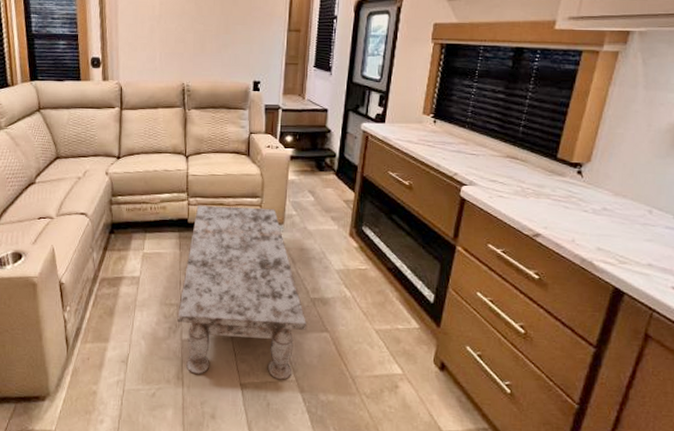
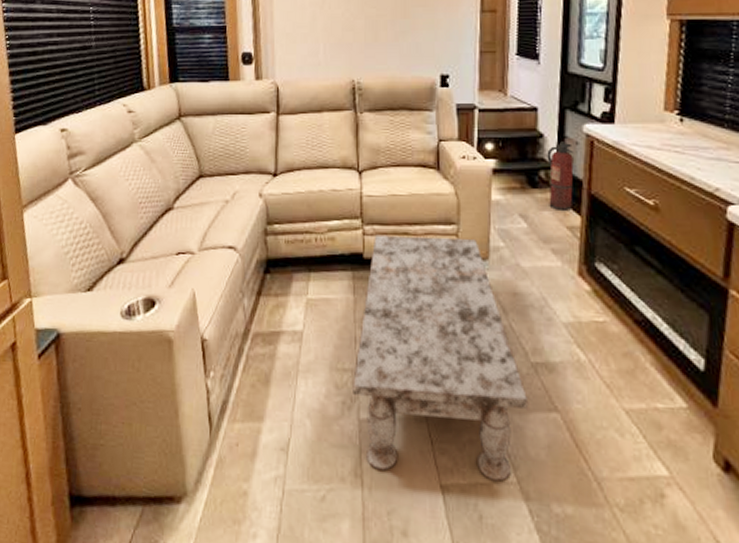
fire extinguisher: none [331,136,352,189] -> present [547,141,574,212]

